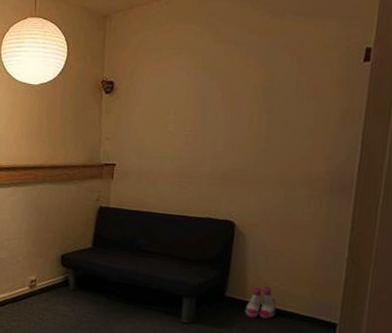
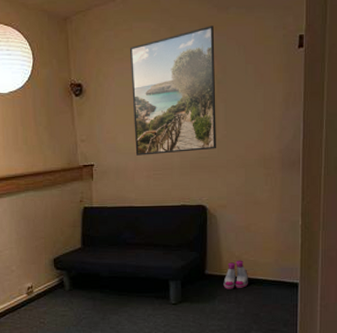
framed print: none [162,32,265,162] -> present [129,26,216,156]

